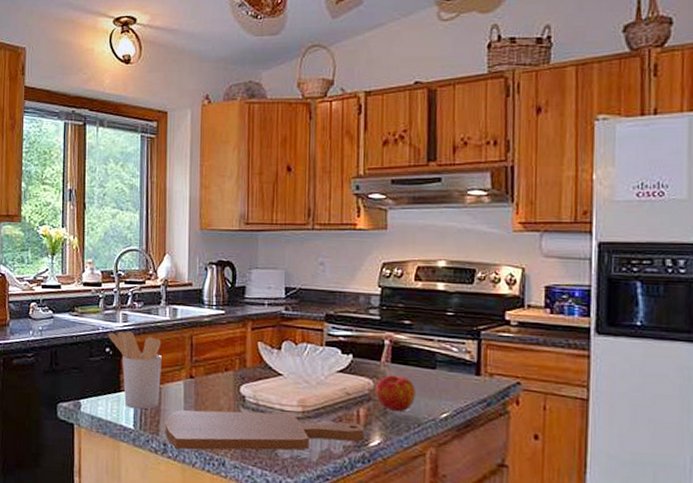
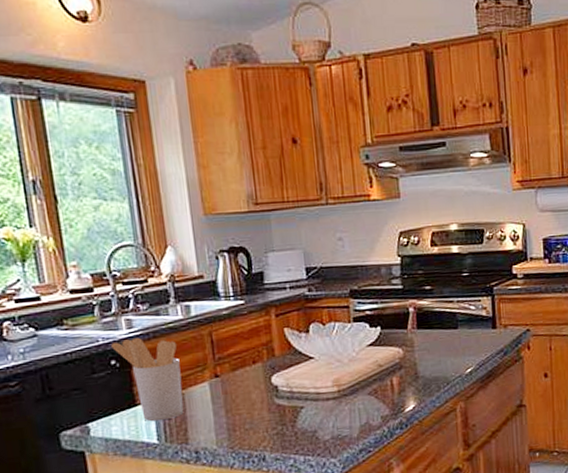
cutting board: present [165,410,365,451] -> none [193,393,400,454]
apple: present [376,375,416,412] -> none [405,340,442,375]

